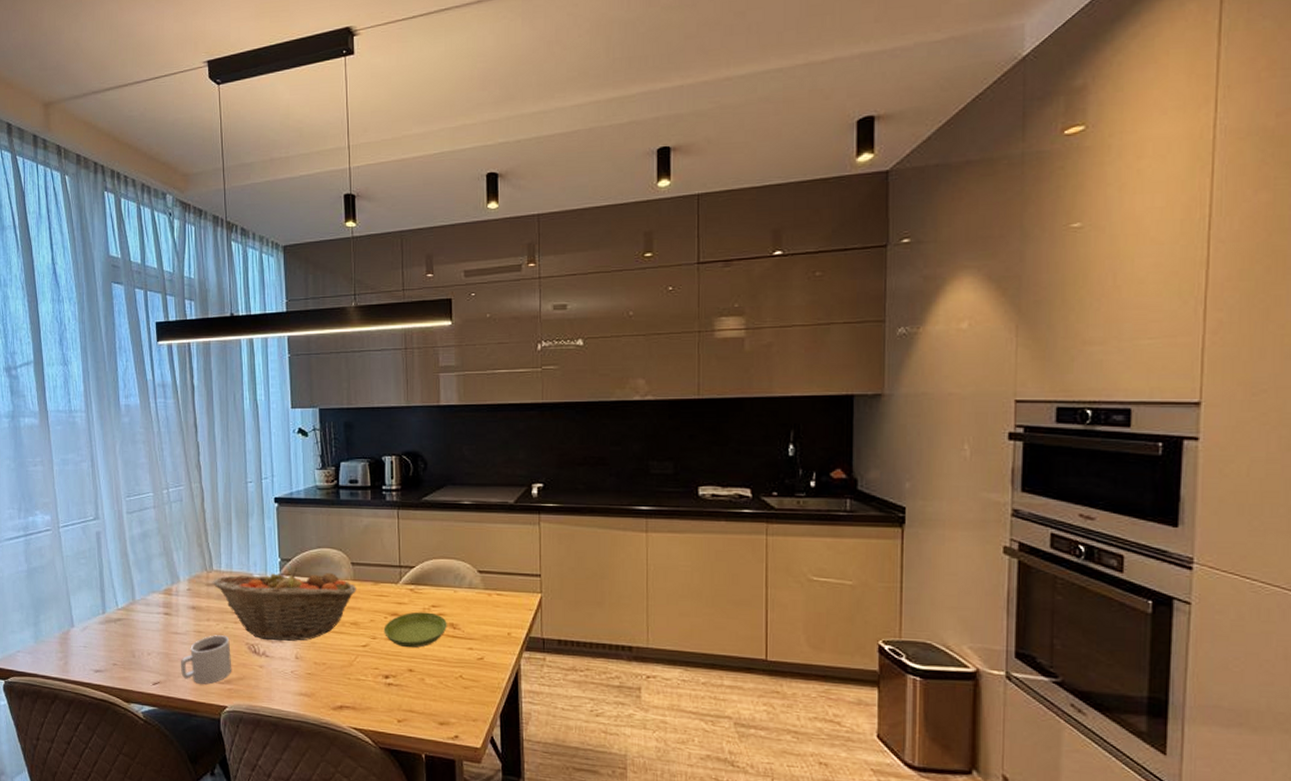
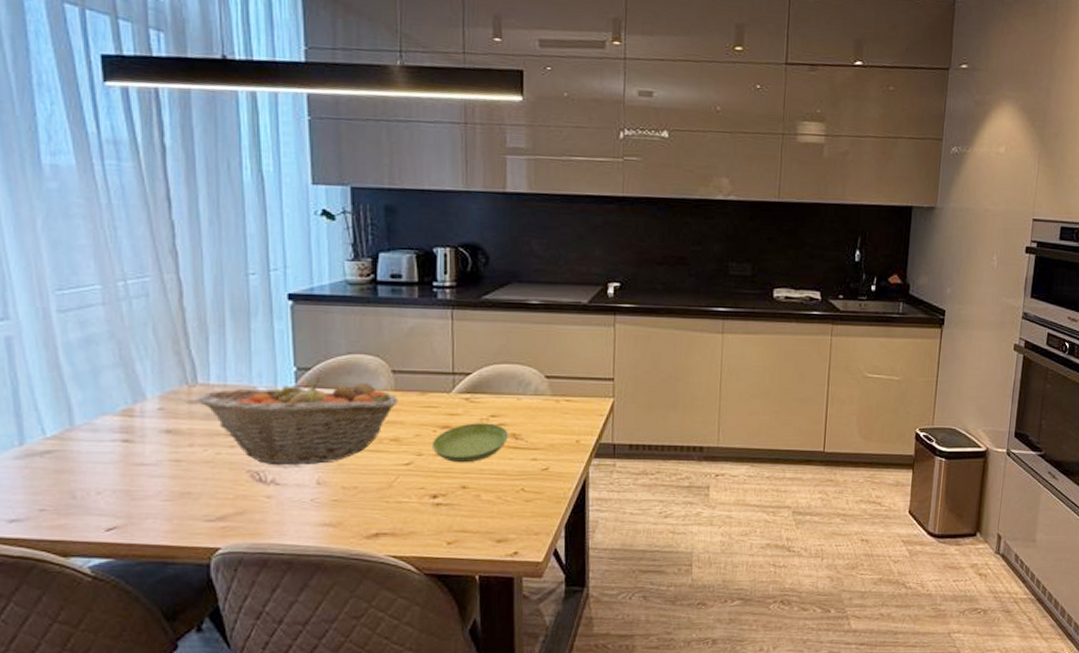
mug: present [180,635,232,684] -> none [148,463,227,524]

